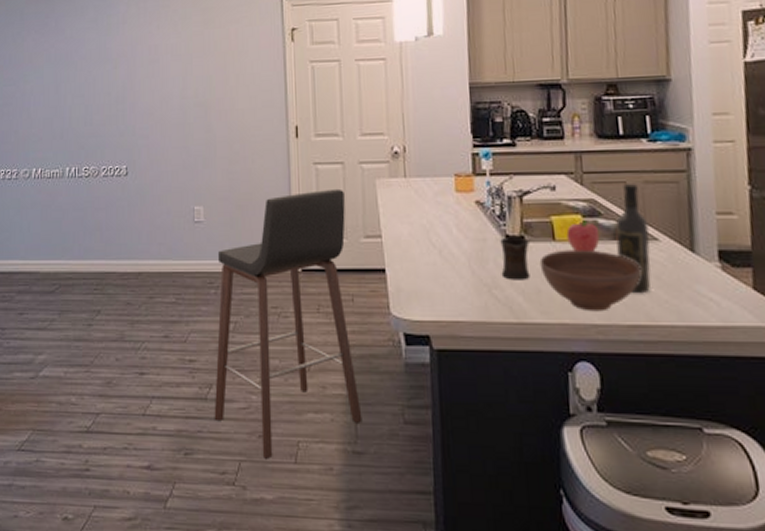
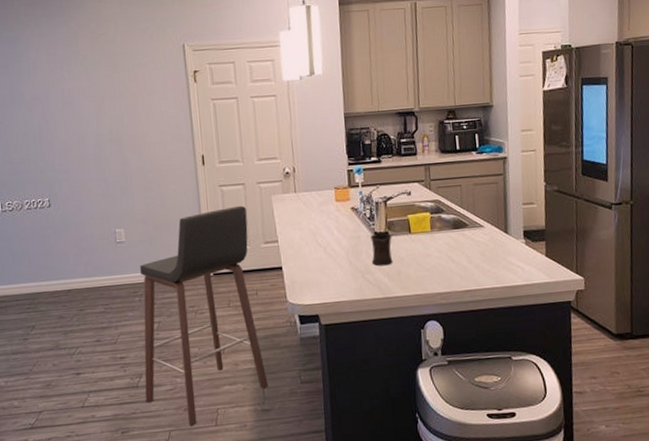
bowl: present [539,249,641,312] -> none [400,238,472,284]
fruit: present [566,221,600,253] -> none [419,216,443,240]
wine bottle: present [615,183,652,292] -> none [453,185,479,267]

